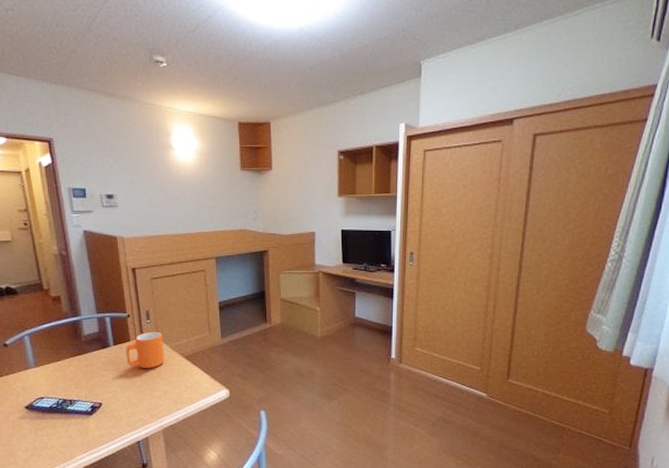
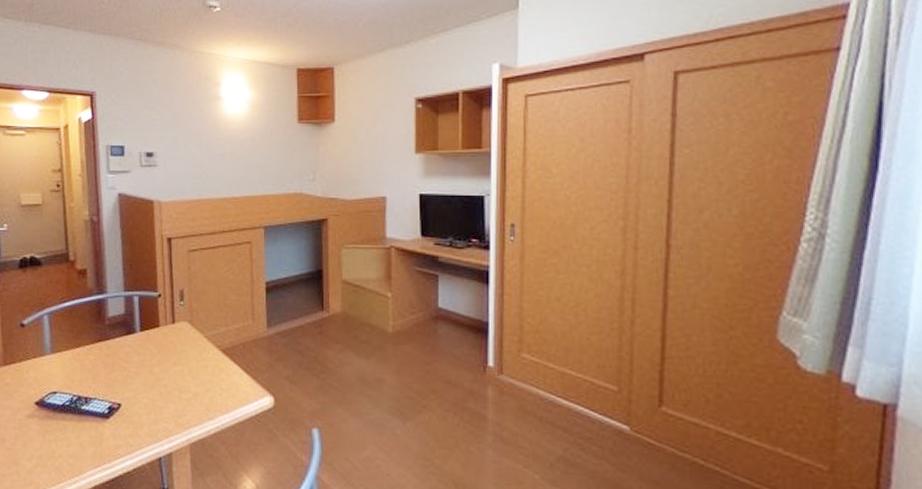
mug: present [126,331,165,369] -> none [153,316,198,364]

